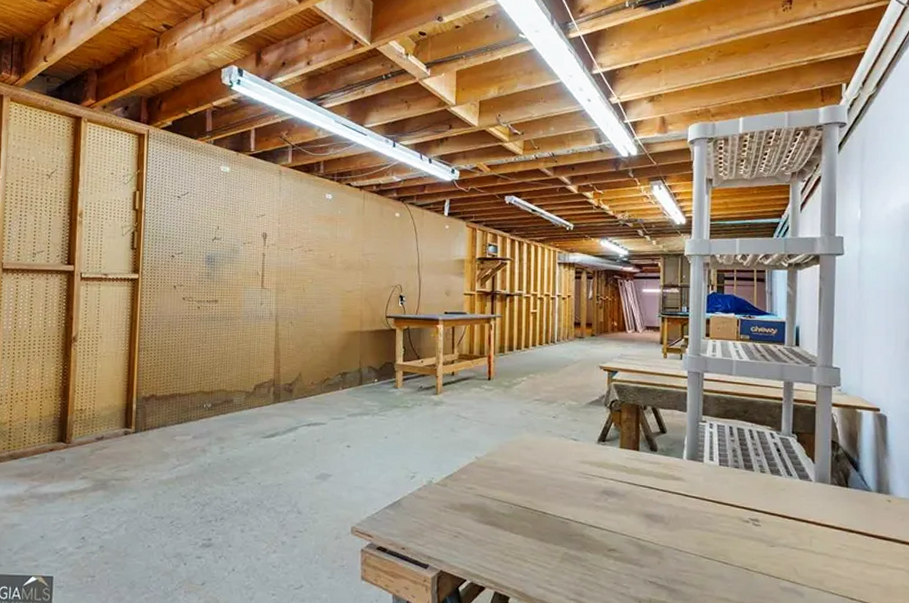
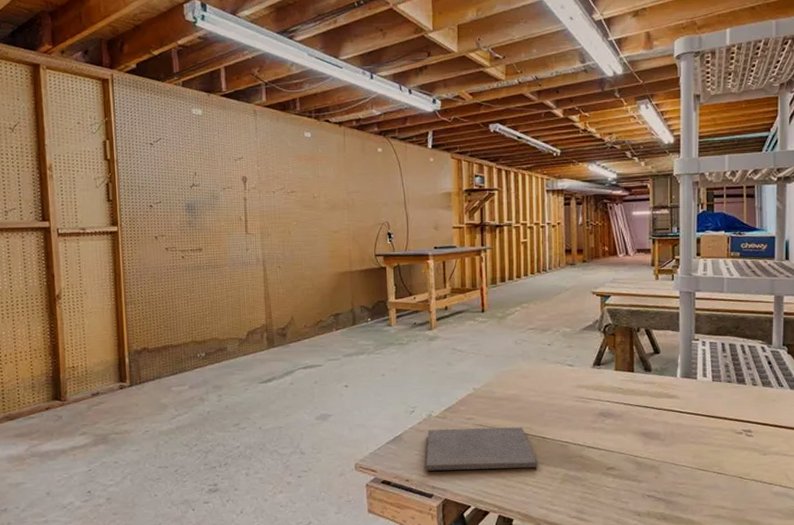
notepad: none [423,496,537,545] -> present [425,426,538,471]

